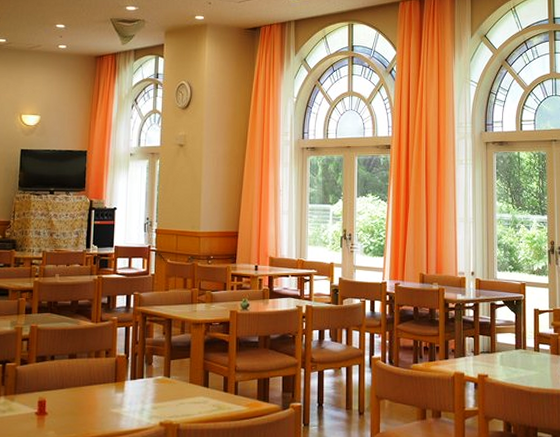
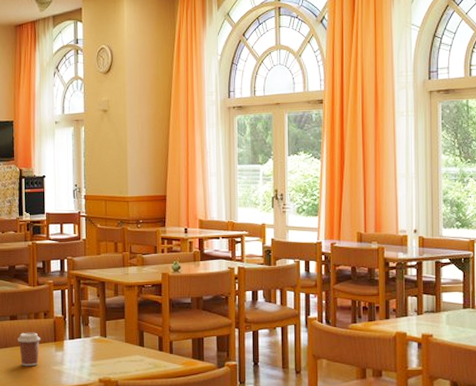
coffee cup: none [75,372,101,409] -> present [18,332,41,367]

